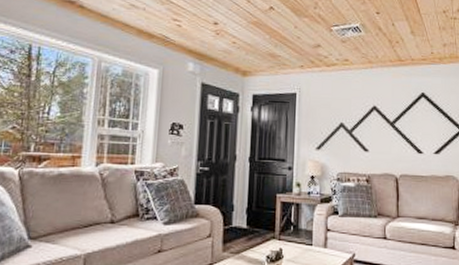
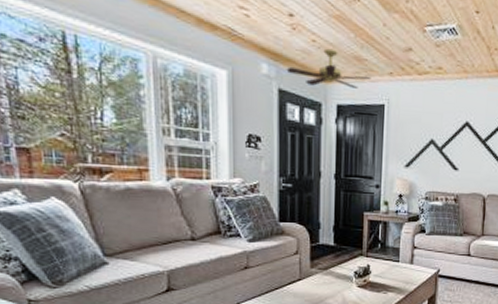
ceiling fan: none [209,48,284,80] -> present [286,48,371,89]

